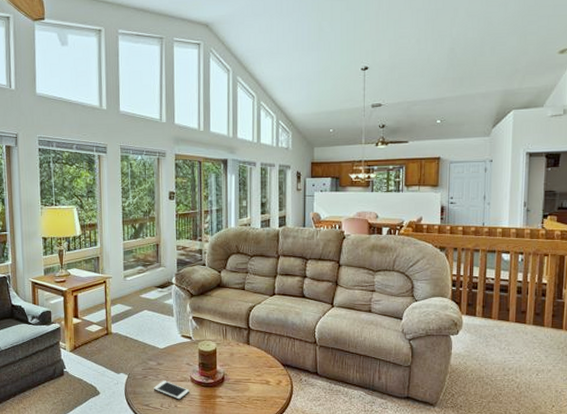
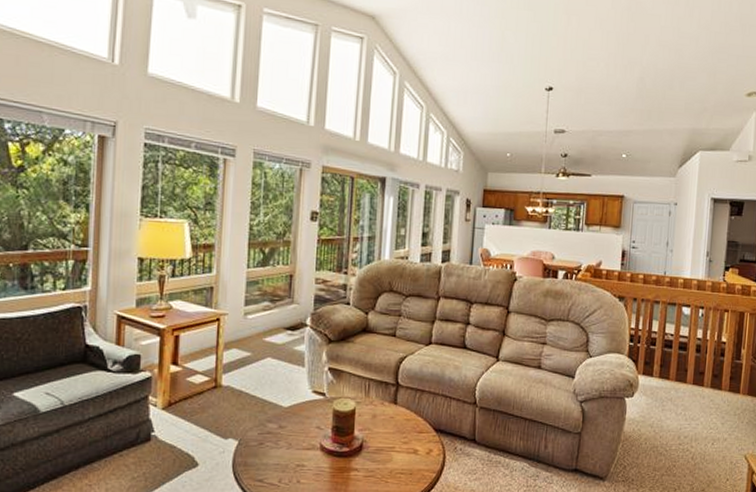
cell phone: present [153,381,189,400] -> none [271,448,318,473]

